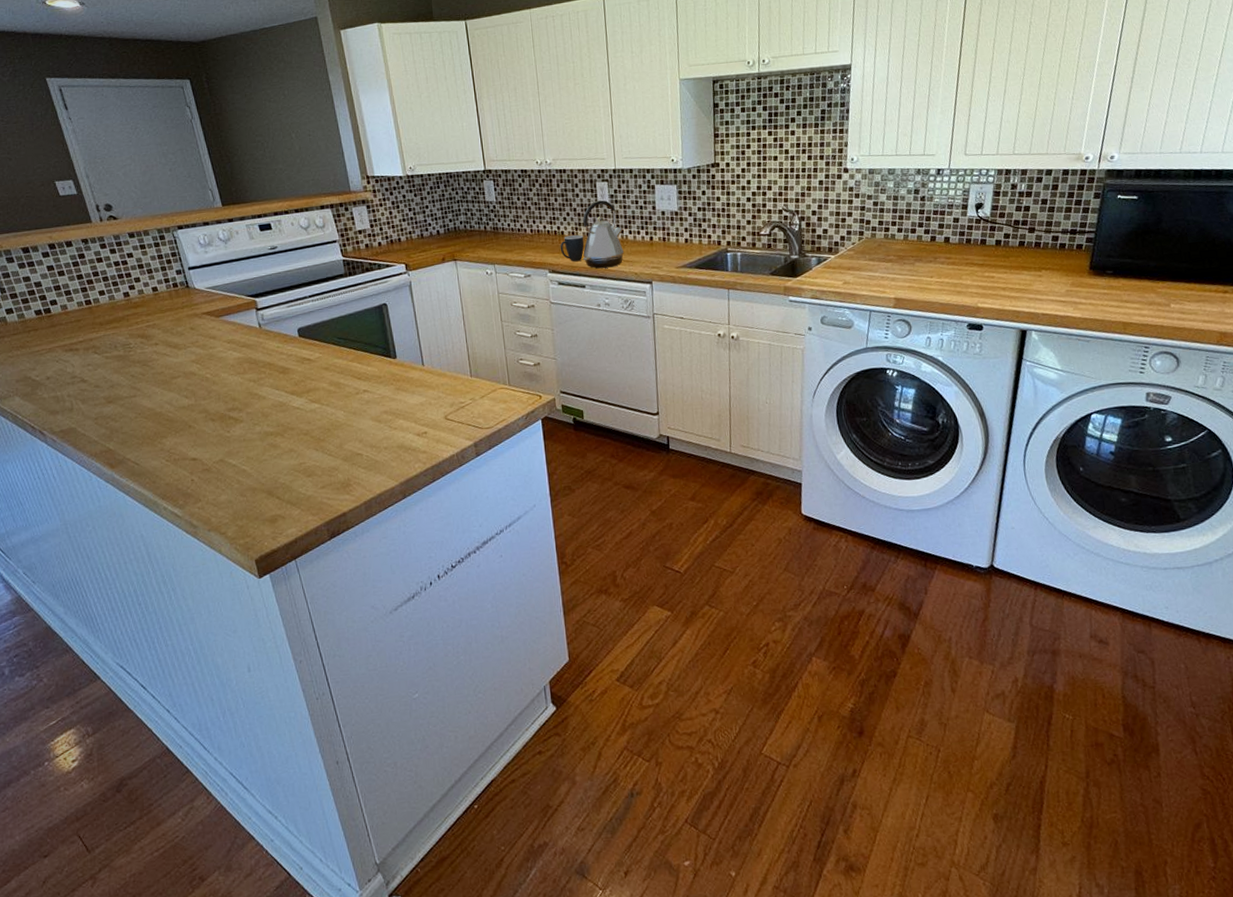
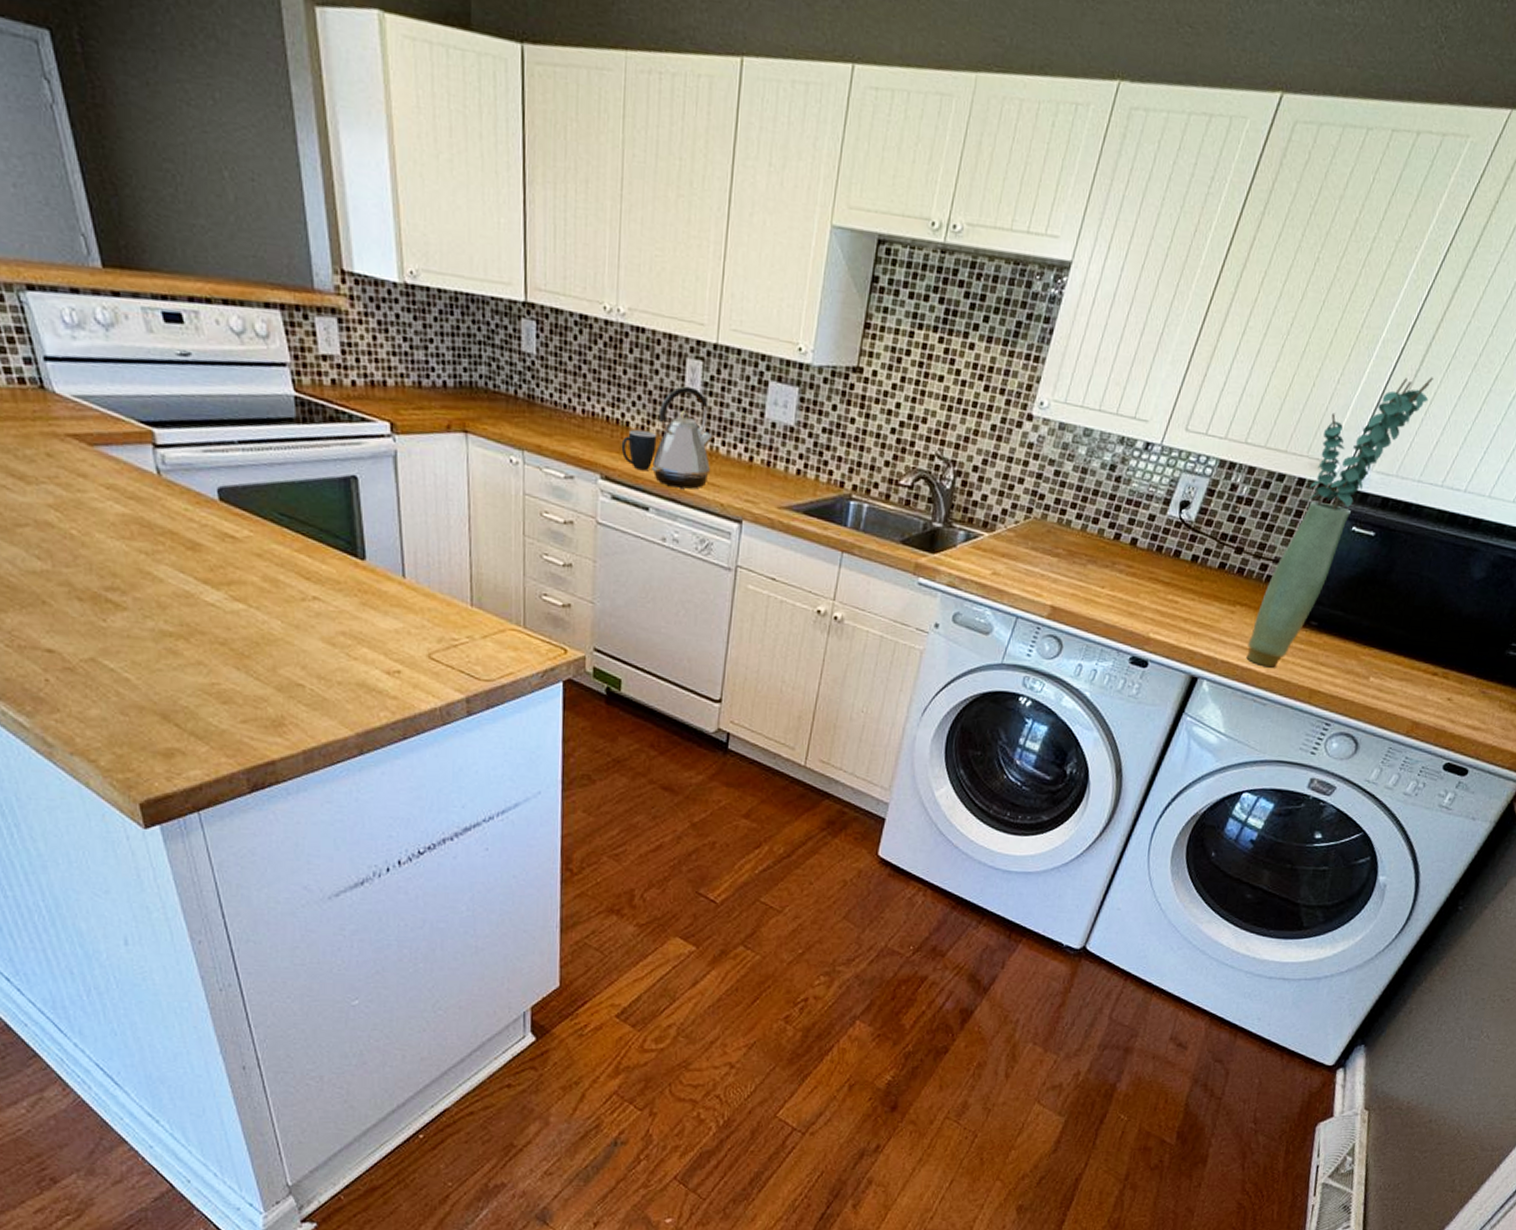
vase: none [1059,80,1148,313] -> present [1246,377,1433,668]

